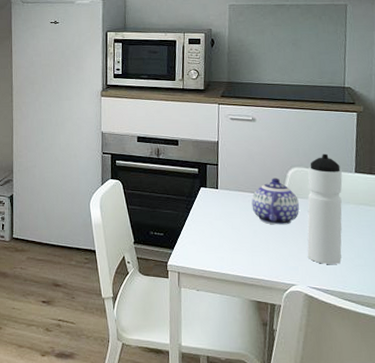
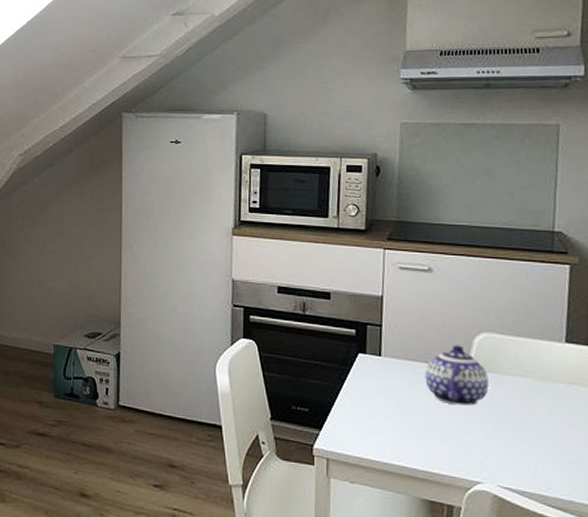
water bottle: present [307,153,343,264] -> none [498,316,548,459]

